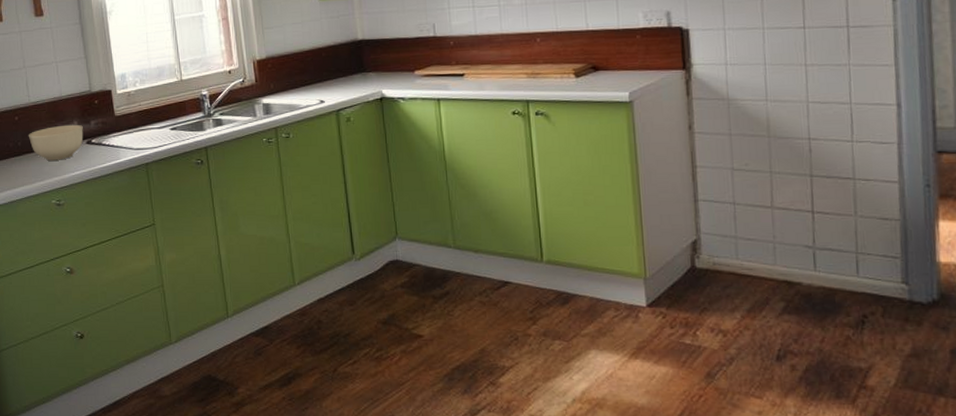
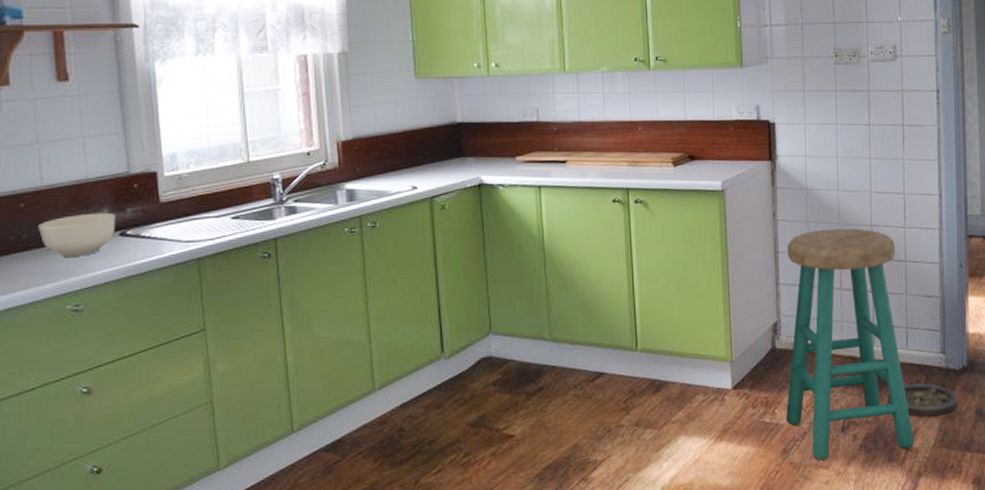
stool: none [707,141,869,389] -> present [786,228,915,461]
pet bowl: none [834,314,925,353] -> present [888,383,957,417]

